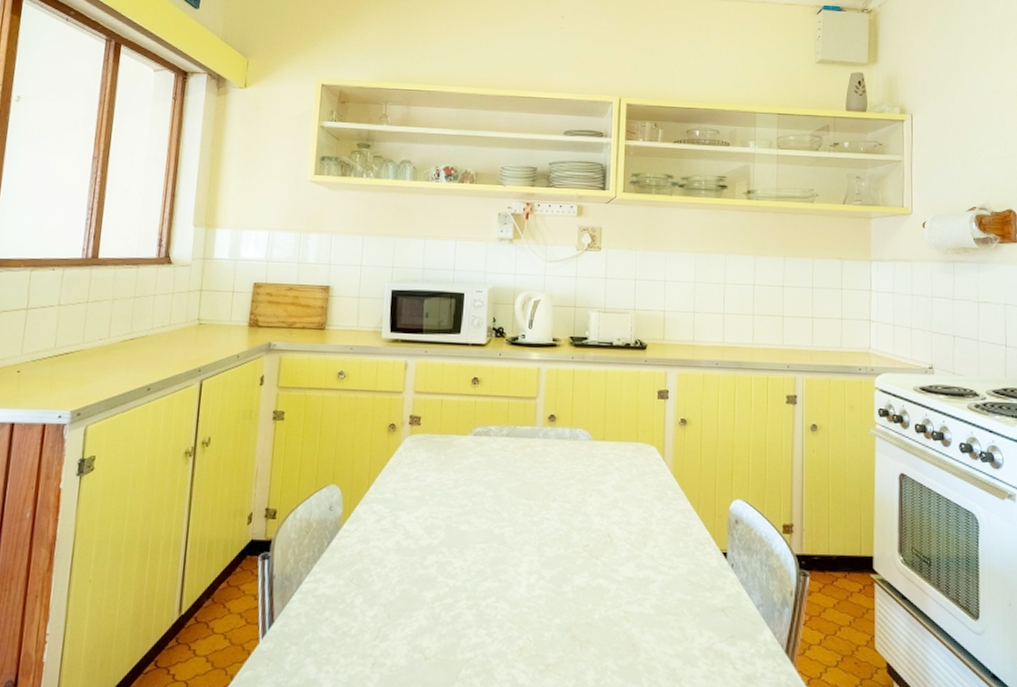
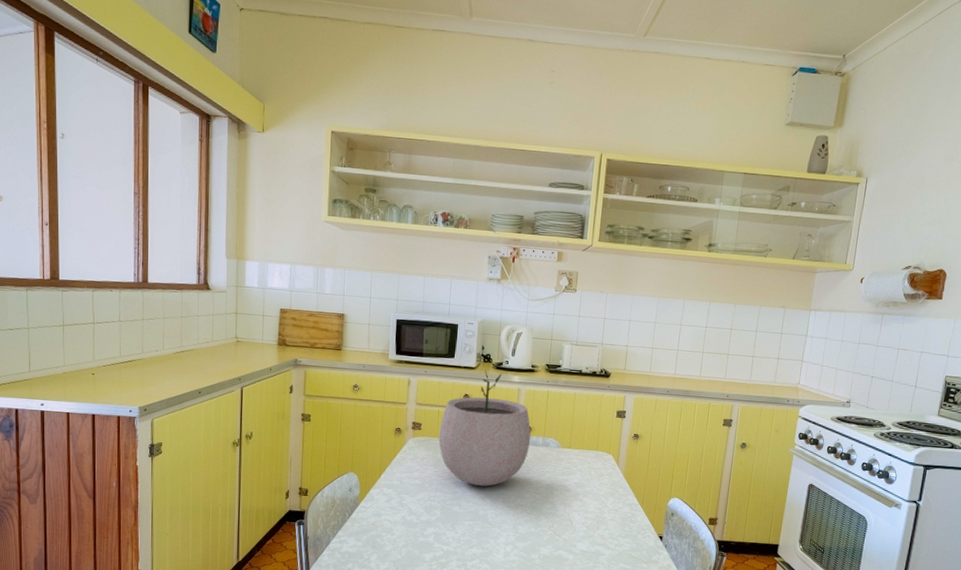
plant pot: none [442,346,556,495] -> present [438,369,531,486]

